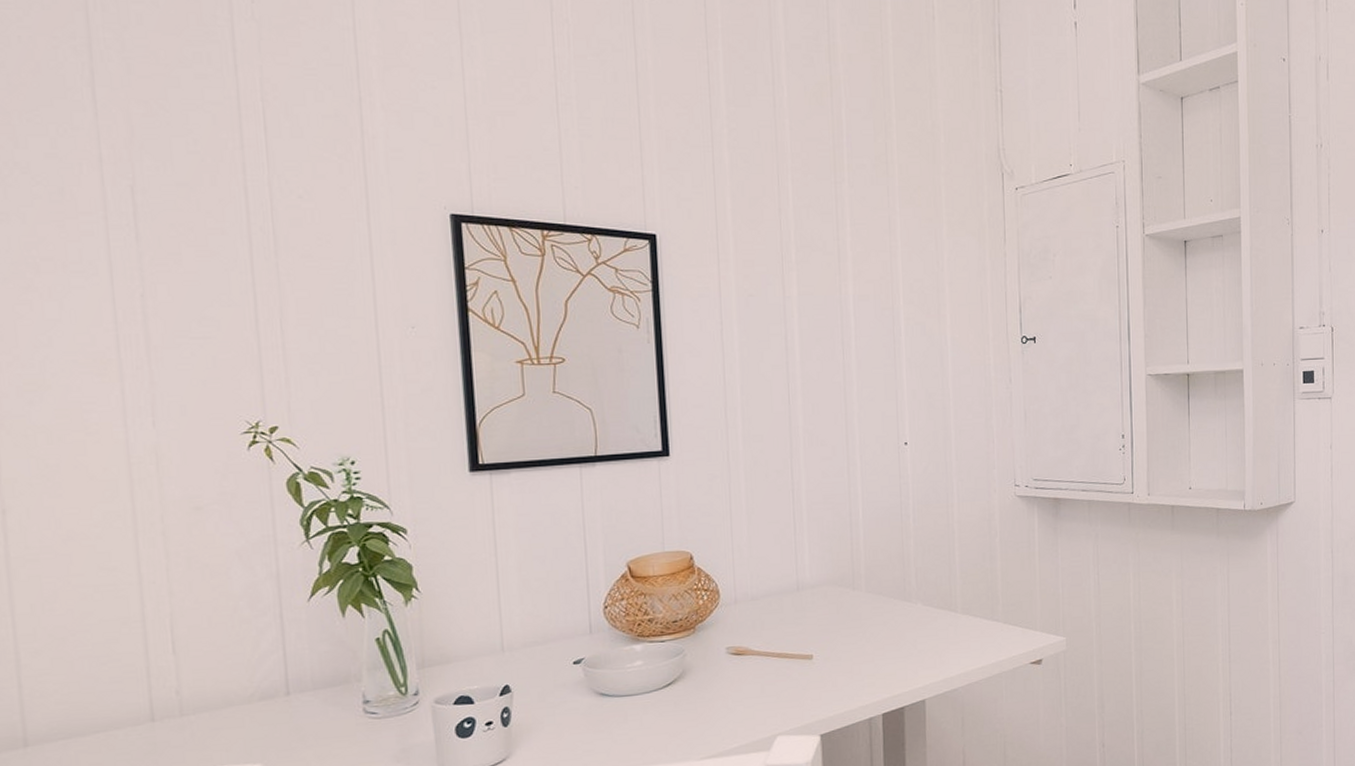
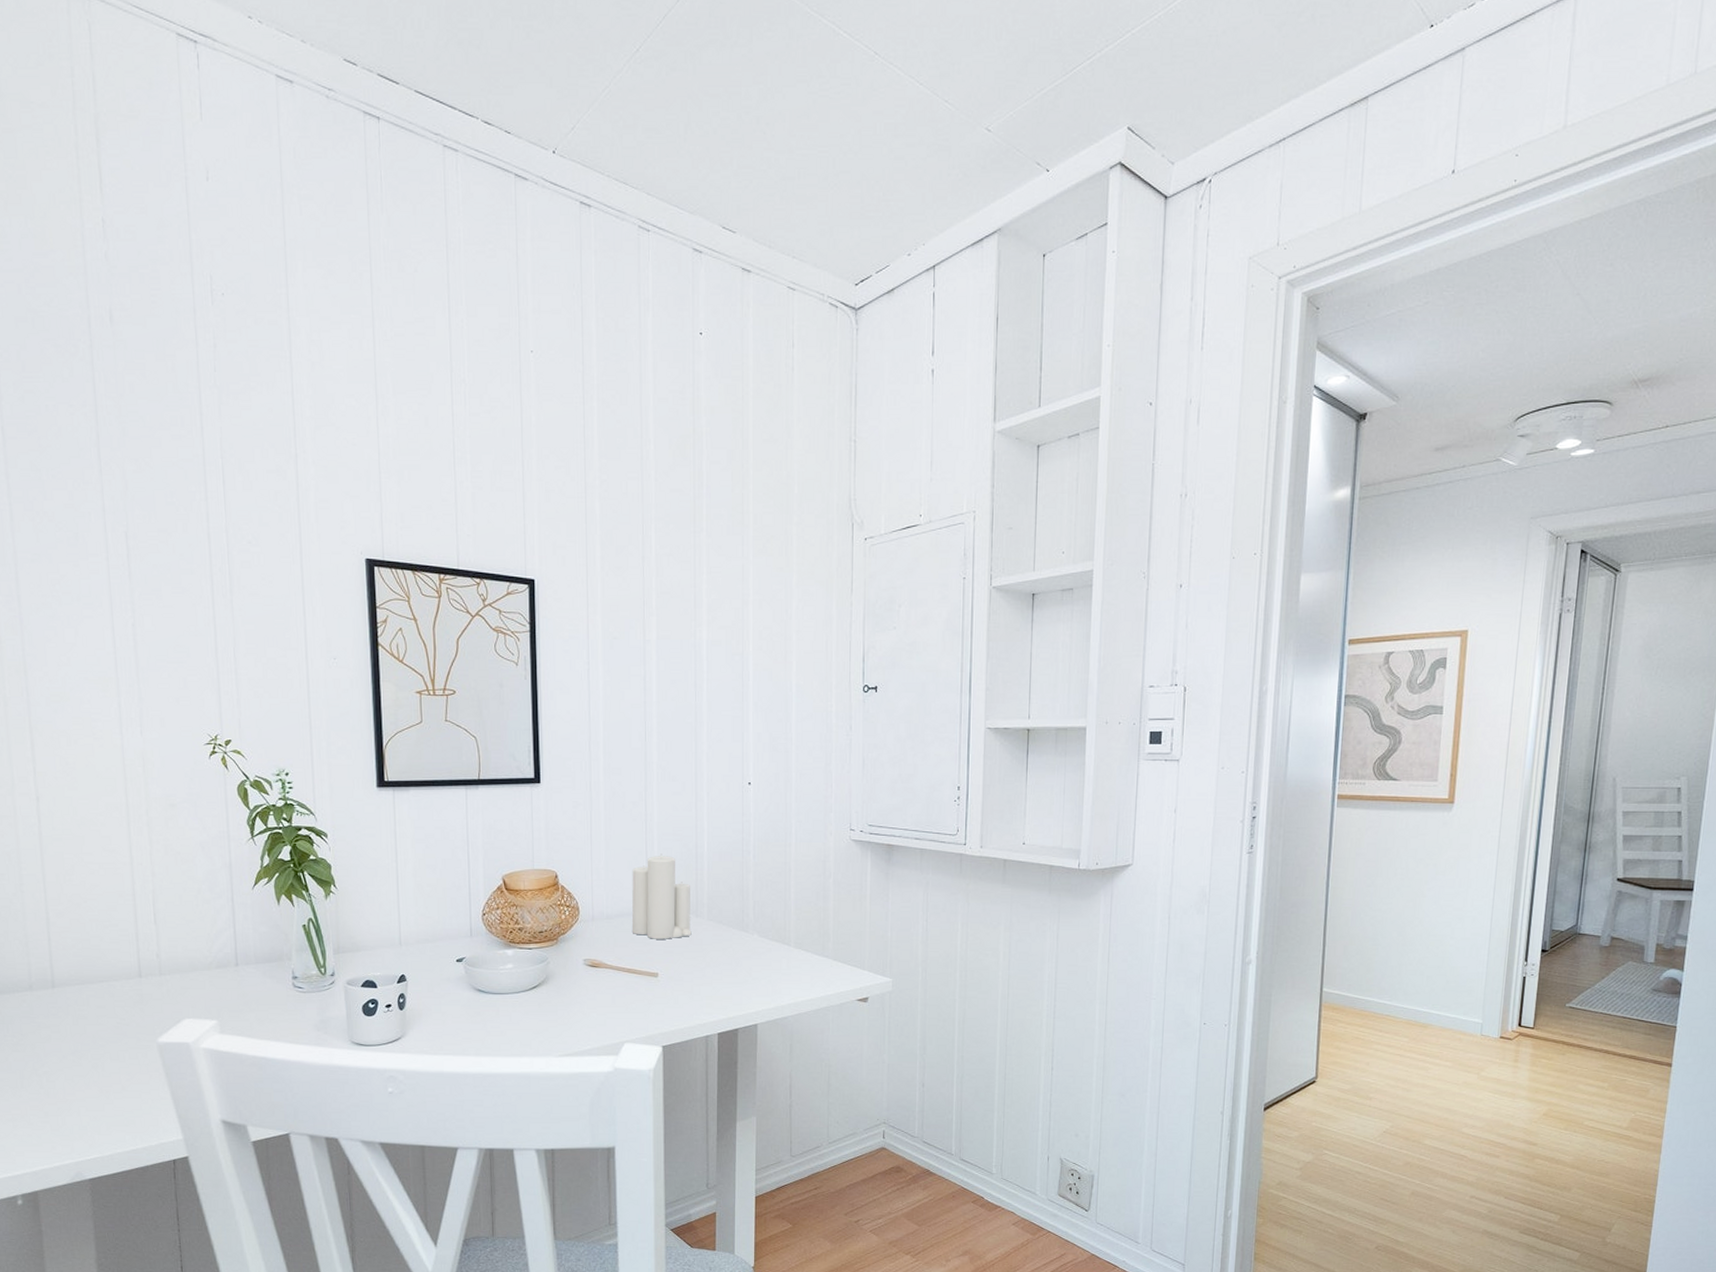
candle: none [779,524,849,618] -> present [631,853,692,939]

